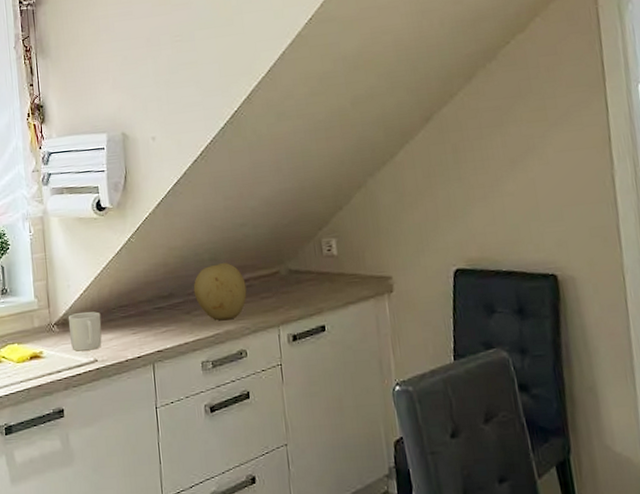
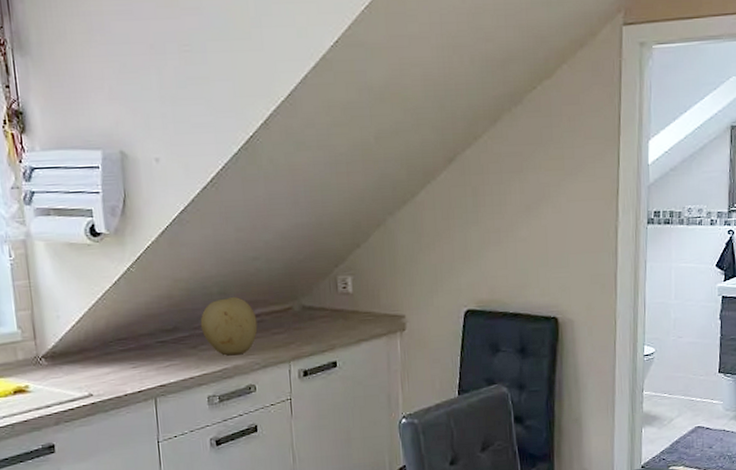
mug: present [68,311,102,351] -> none [57,344,98,386]

